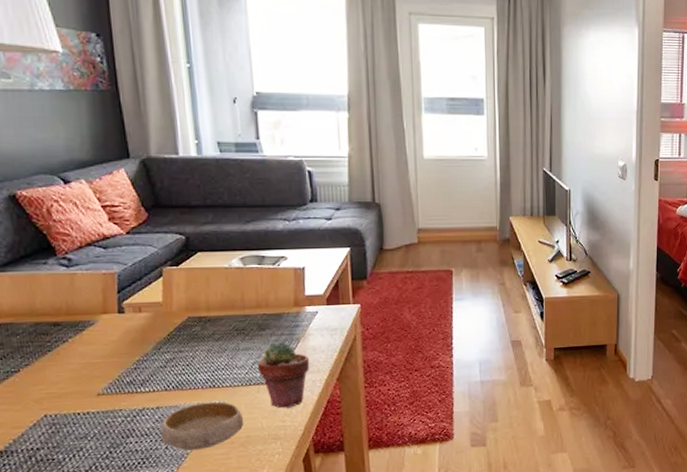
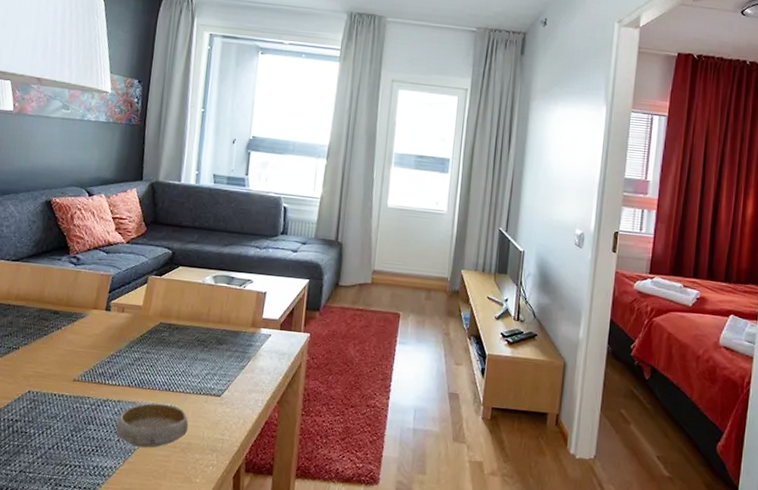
potted succulent: present [258,341,310,408] -> none [209,357,257,423]

